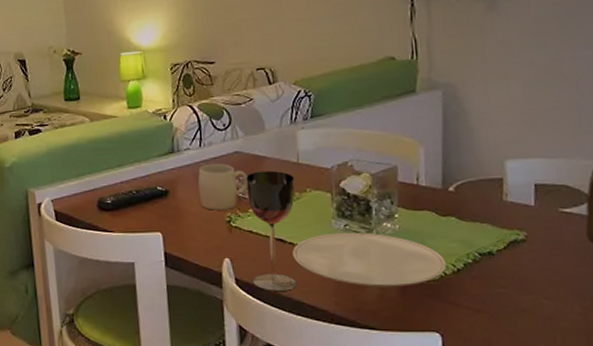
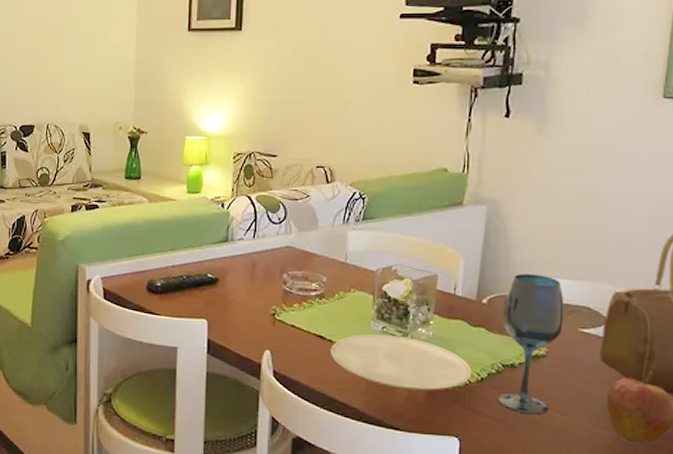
mug: present [197,163,248,210] -> none [247,255,296,303]
wineglass: present [246,170,297,291] -> none [289,267,341,387]
wineglass: none [472,156,542,303] -> present [497,274,564,415]

